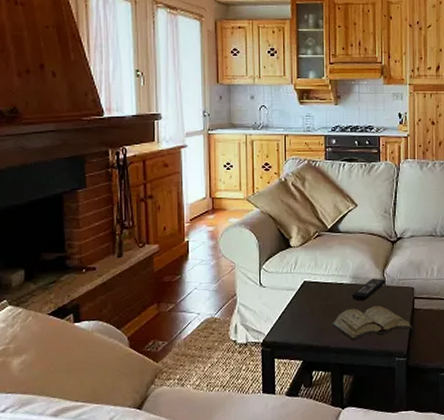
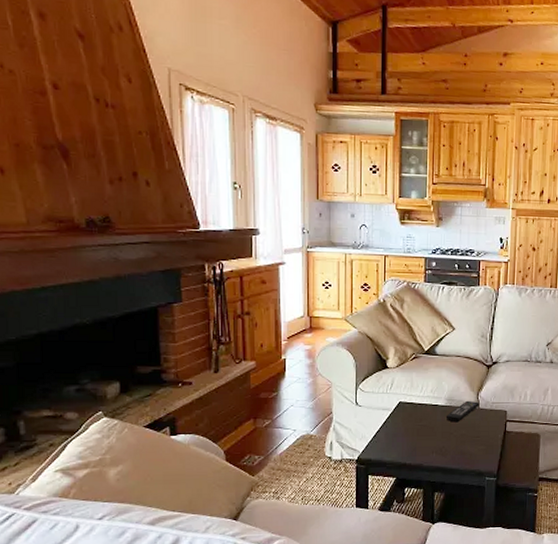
diary: present [332,305,413,340] -> none [425,427,504,459]

